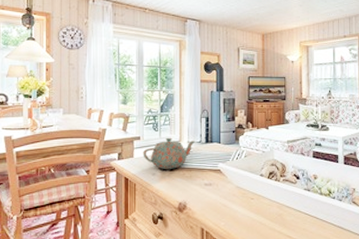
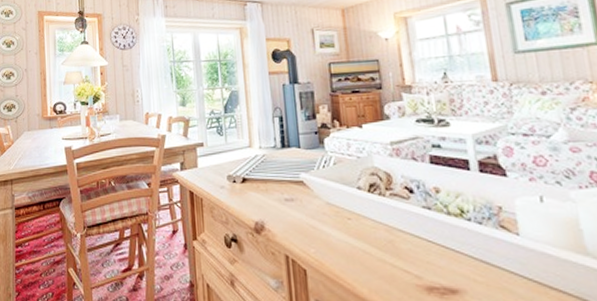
teapot: present [143,137,196,169] -> none [207,142,269,181]

